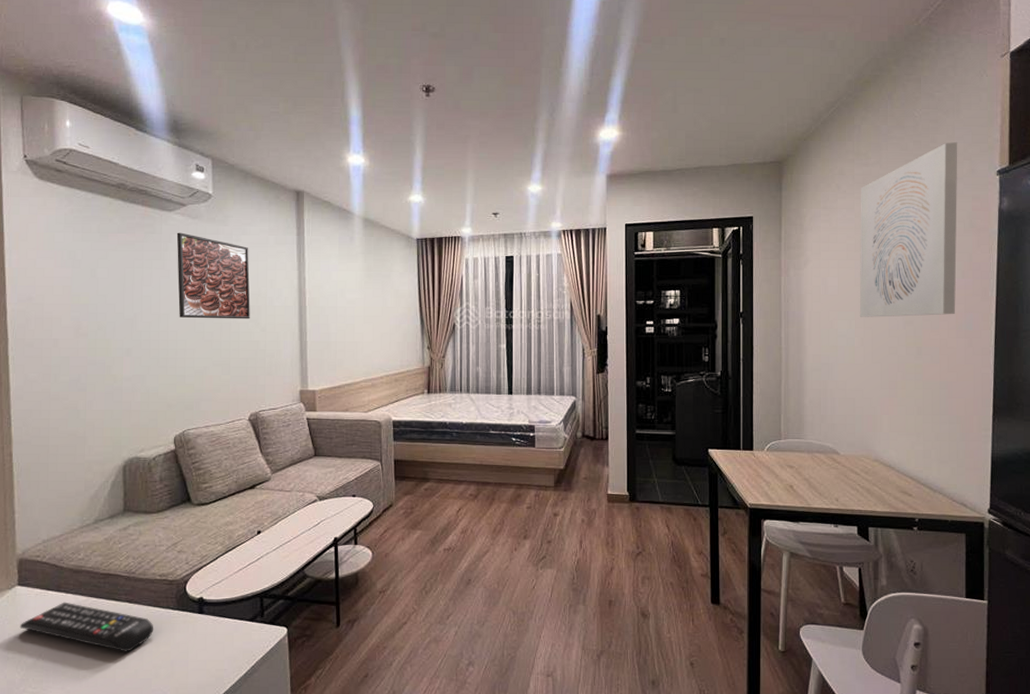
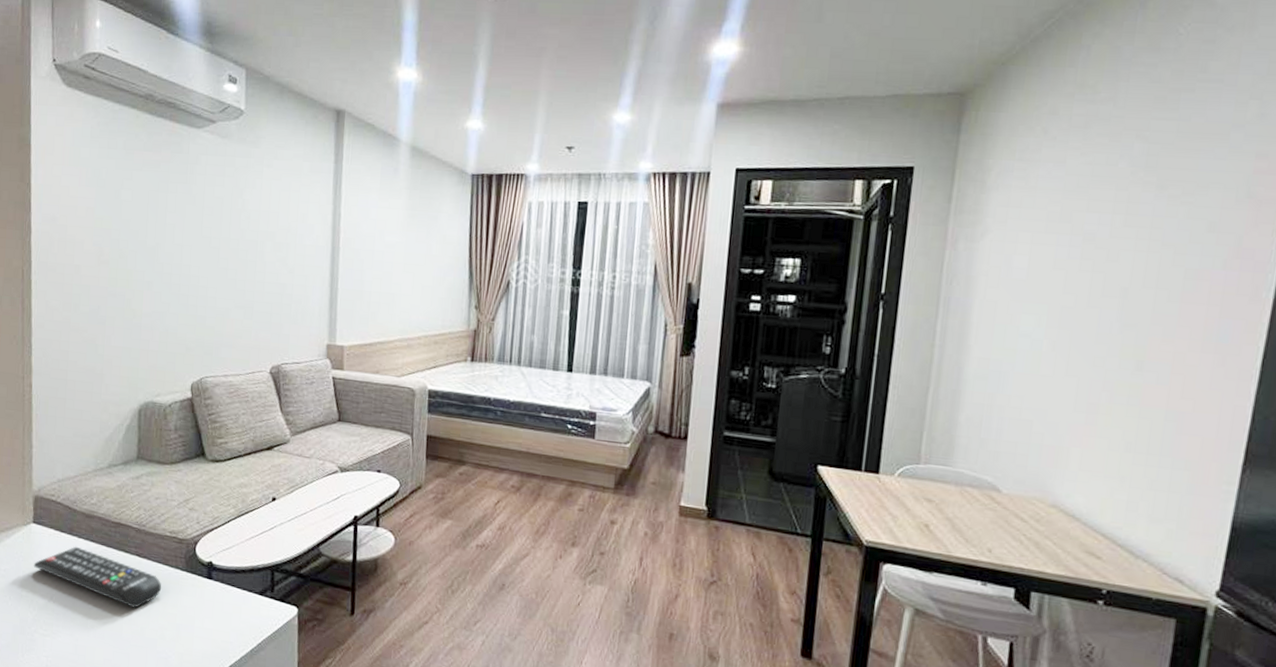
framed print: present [176,232,250,319] -> none [202,153,281,258]
wall art: present [860,141,958,317] -> none [1055,72,1244,320]

